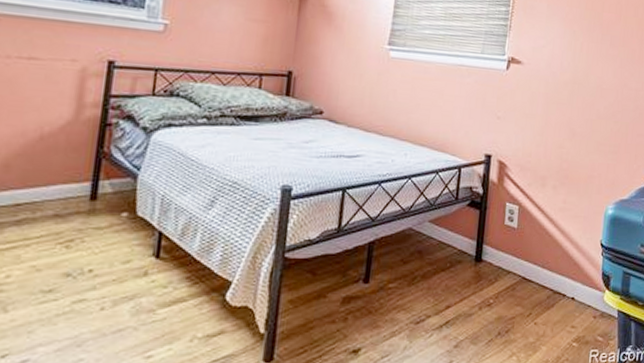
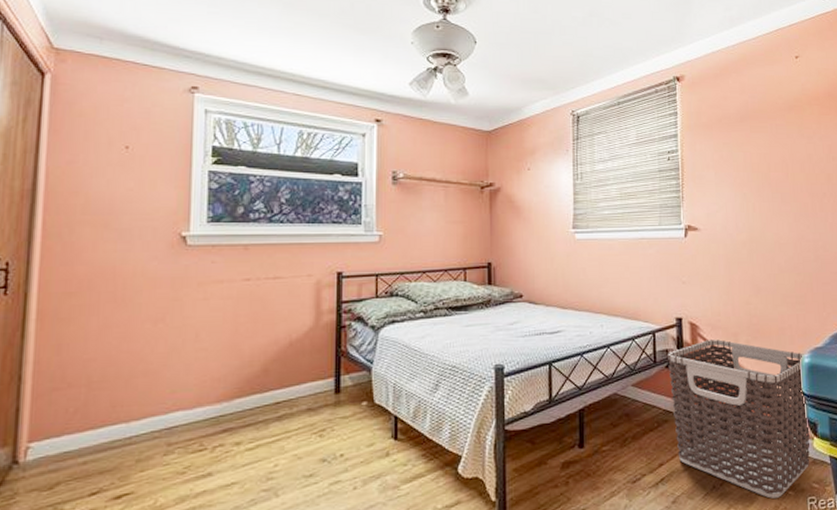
clothes hamper: none [467,181,609,349] -> present [668,339,811,499]

